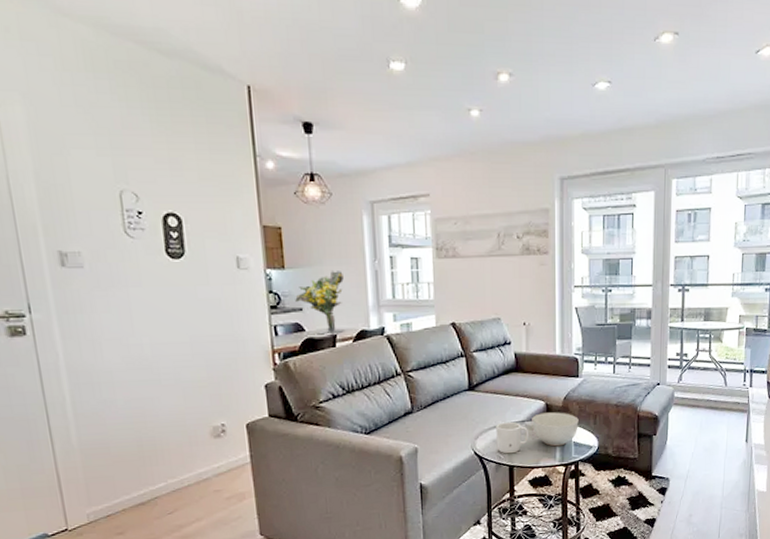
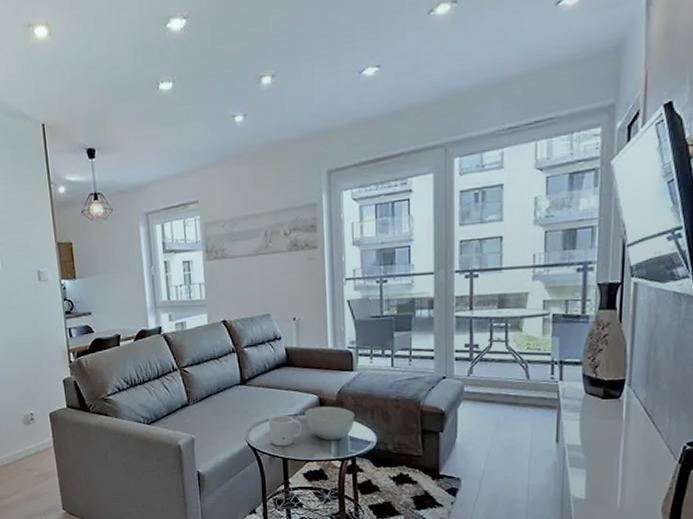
bouquet: present [295,269,344,334] -> none [85,277,126,334]

